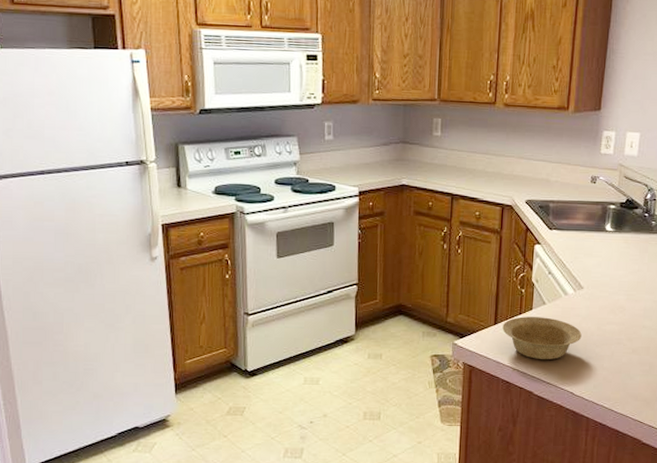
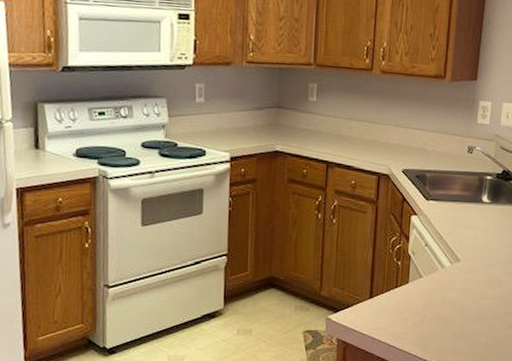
bowl: present [502,316,582,359] -> none [378,290,459,335]

